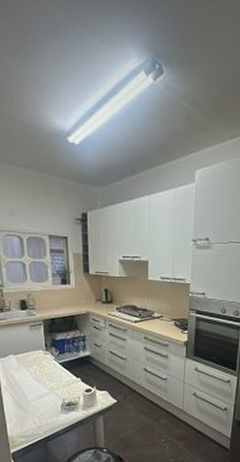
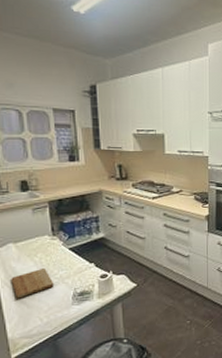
cutting board: none [11,378,46,403] -> present [11,267,54,299]

